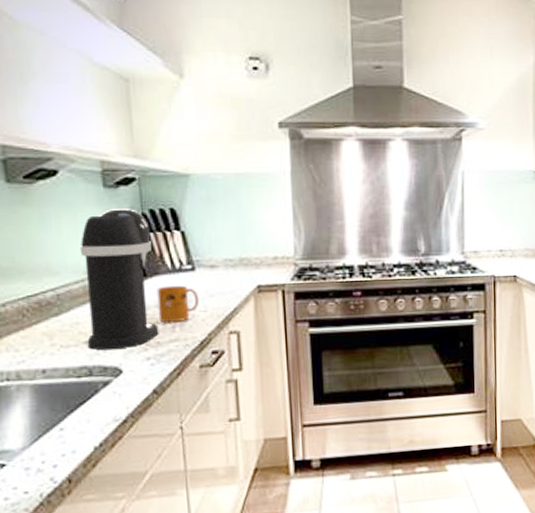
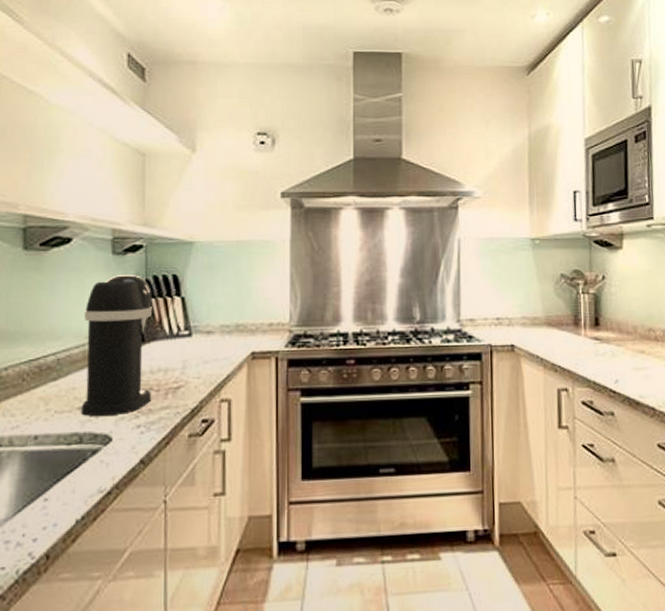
mug: present [157,285,200,322] -> none [152,351,194,389]

